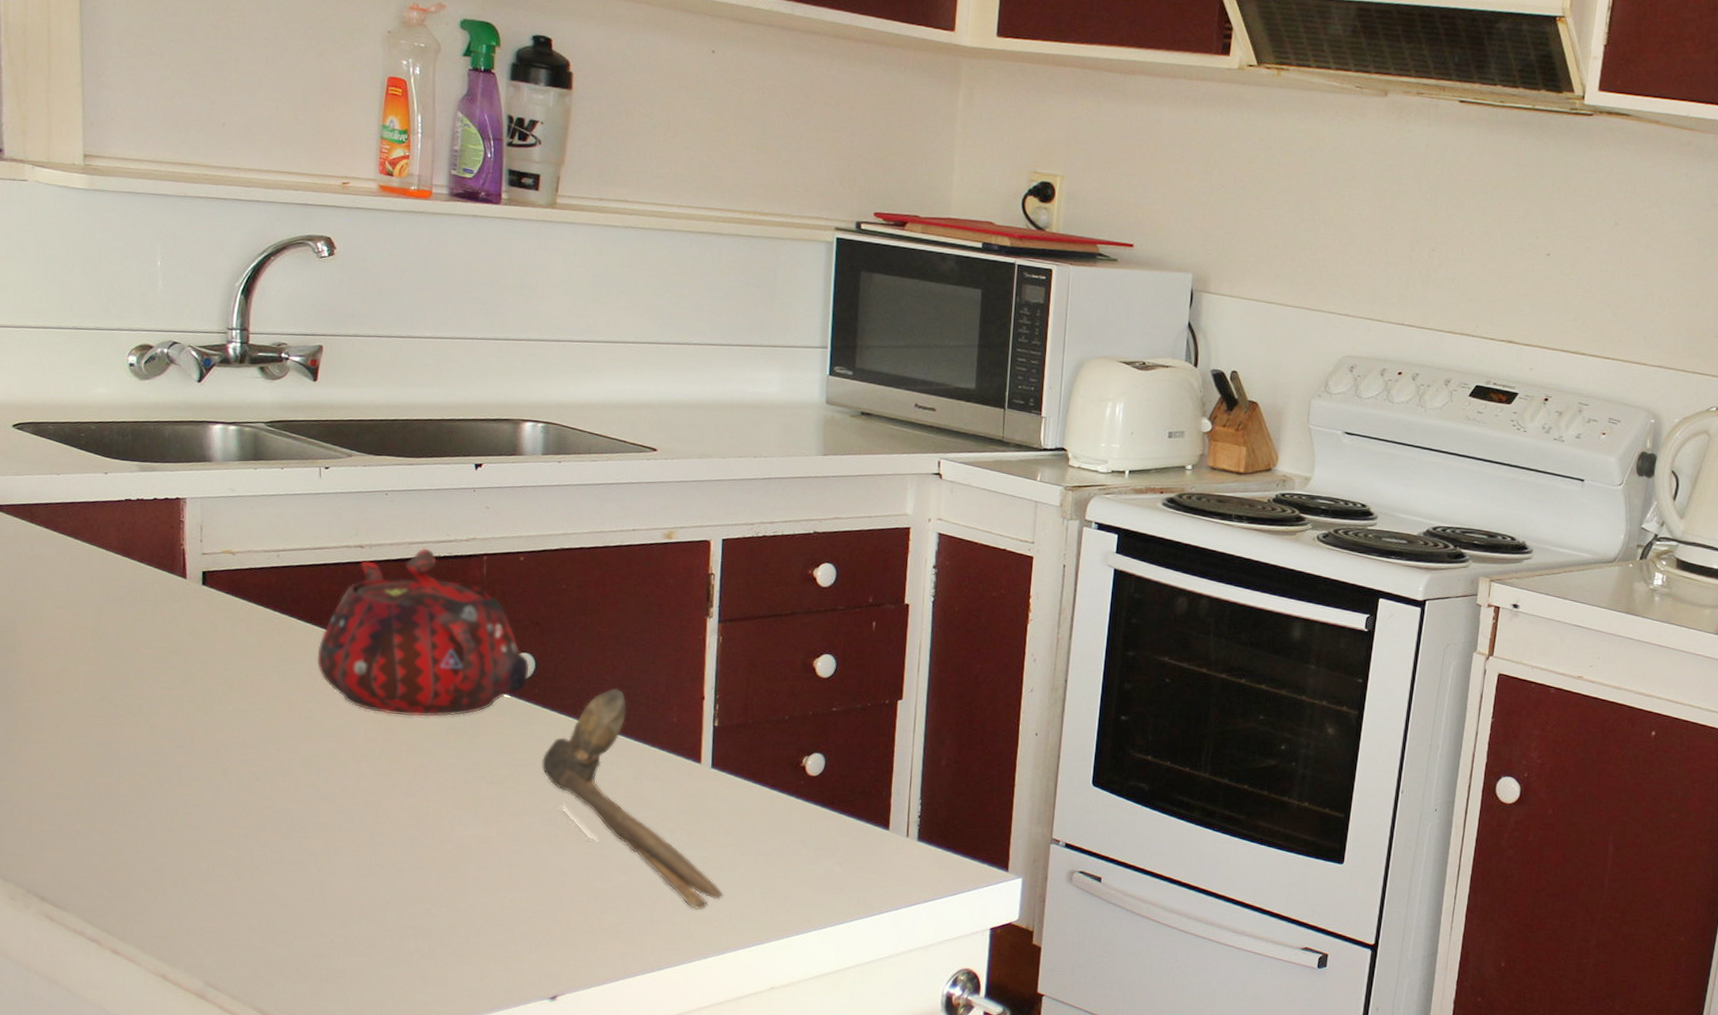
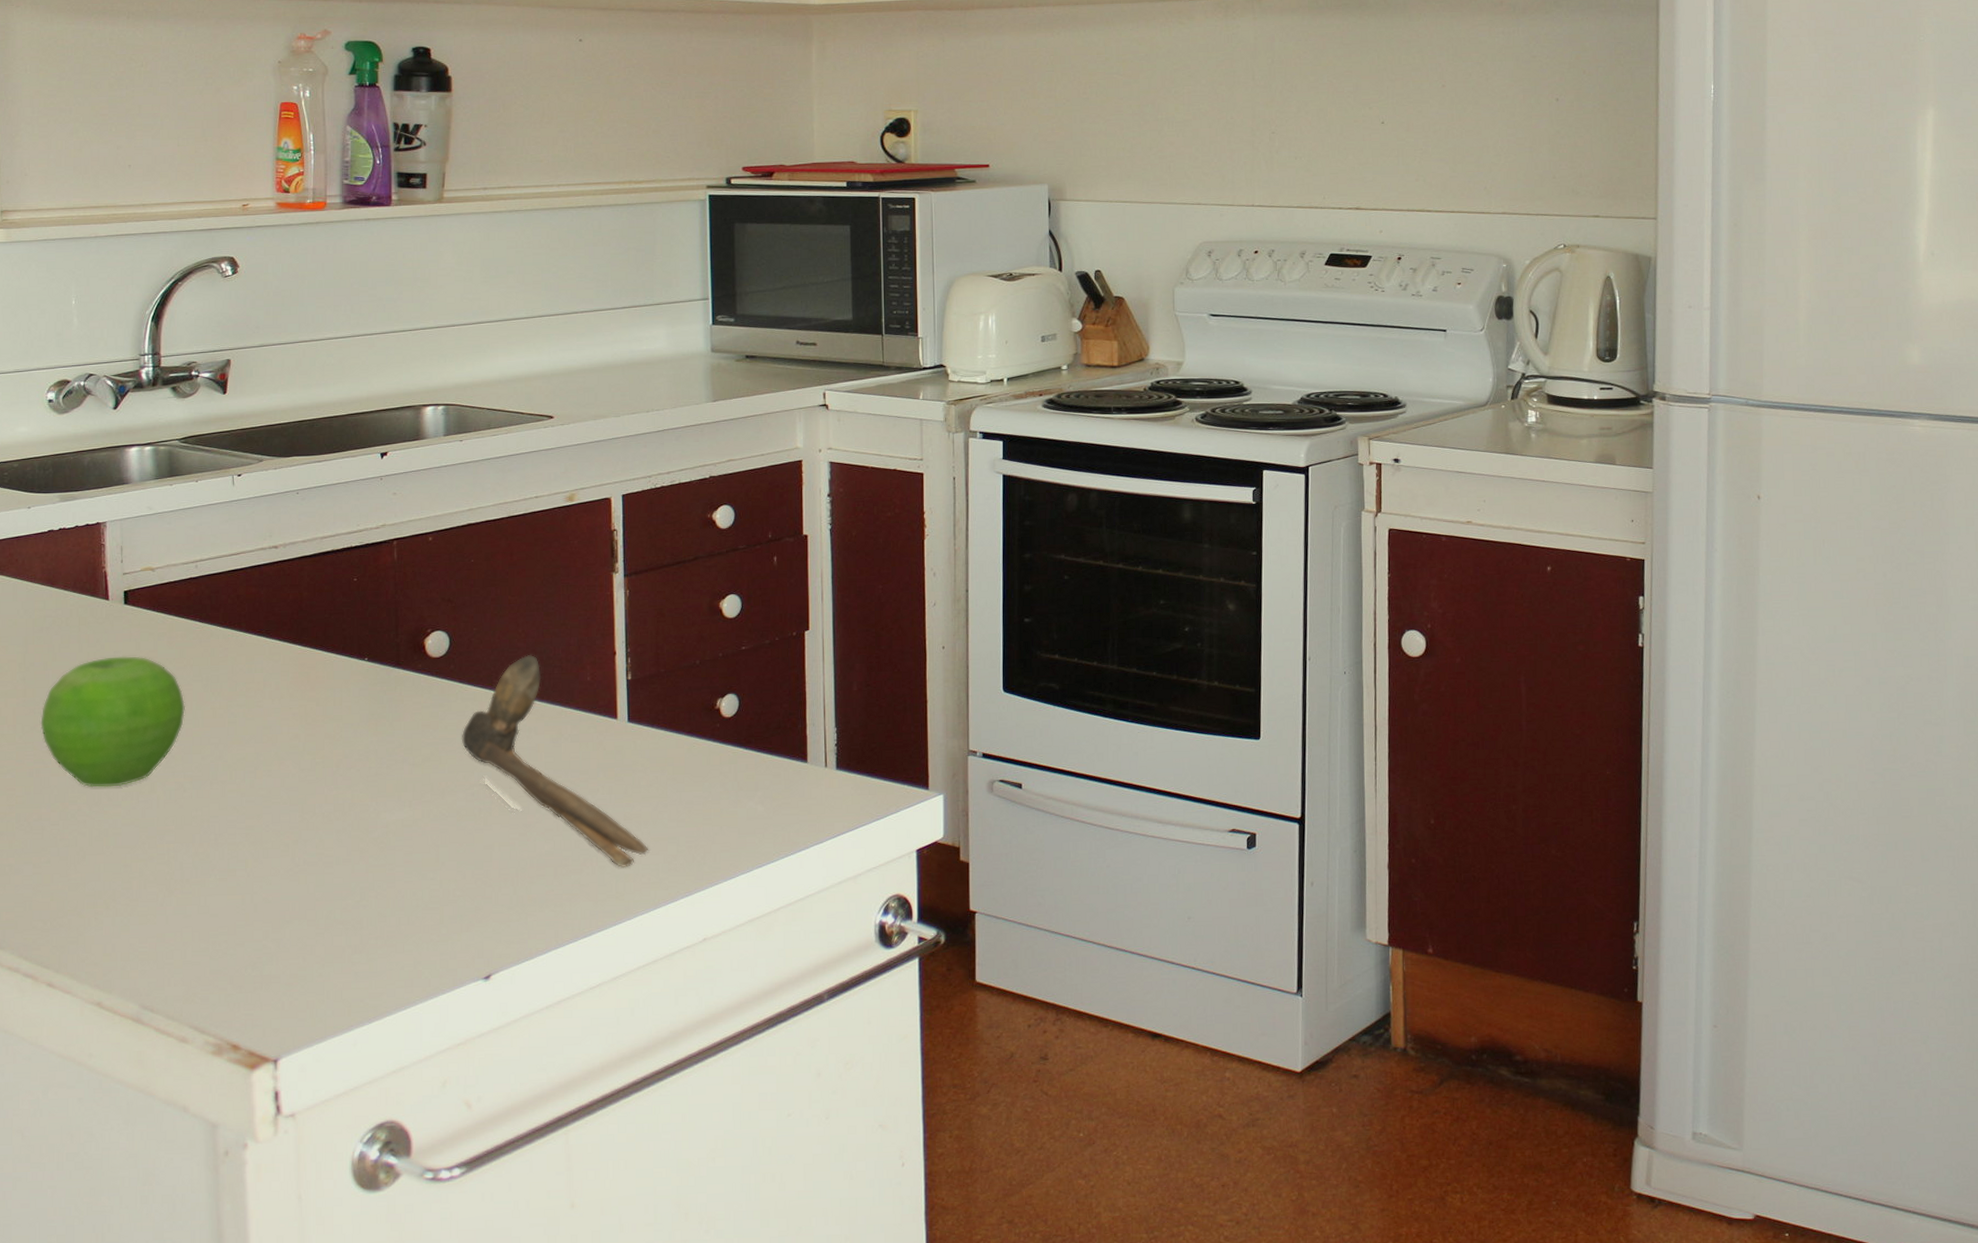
fruit: none [112,636,262,767] -> present [40,656,186,788]
teapot: present [317,548,530,717] -> none [238,540,444,709]

